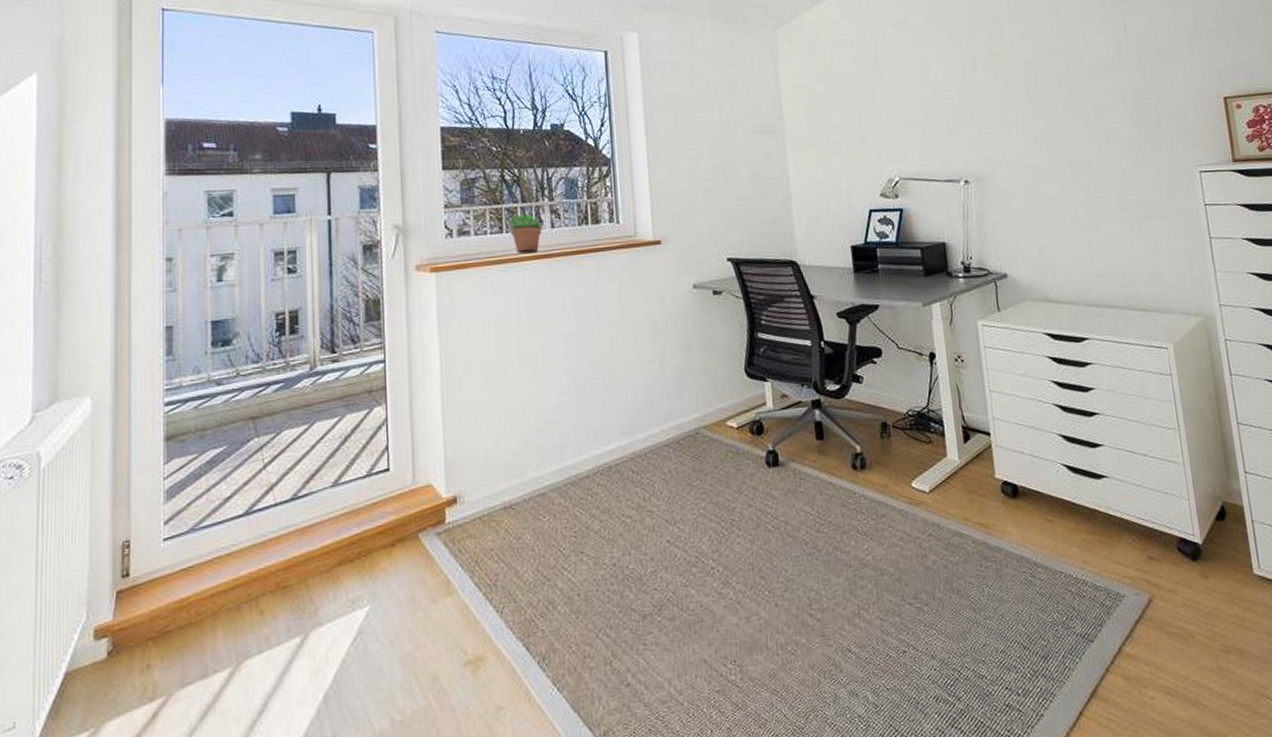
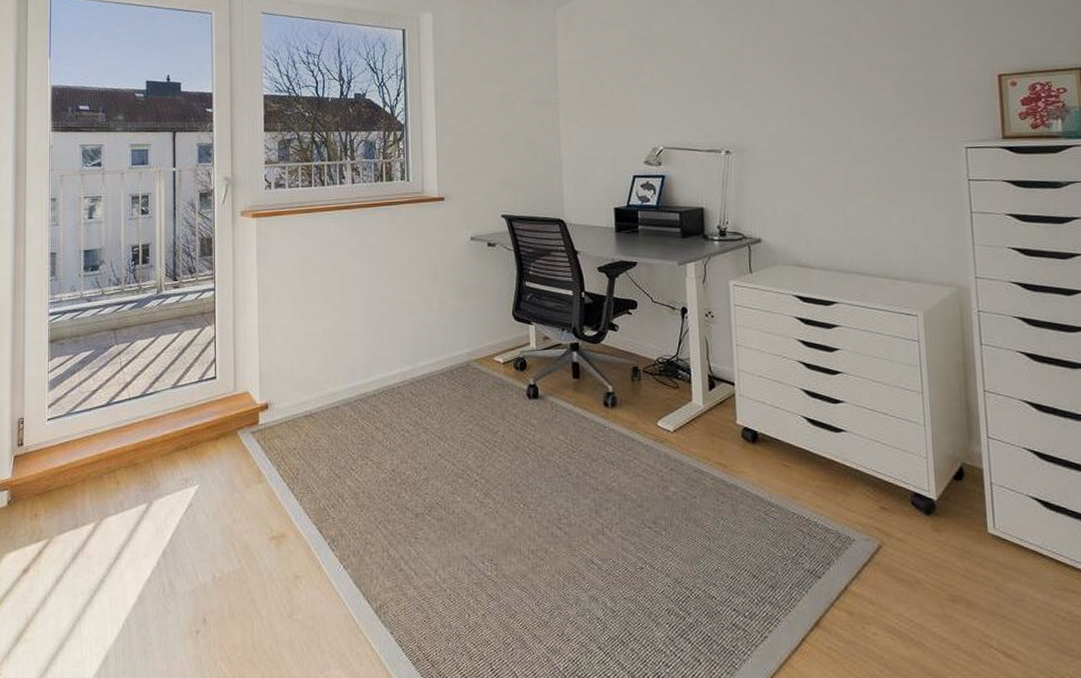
succulent plant: present [504,212,543,255] -> none [313,169,345,205]

